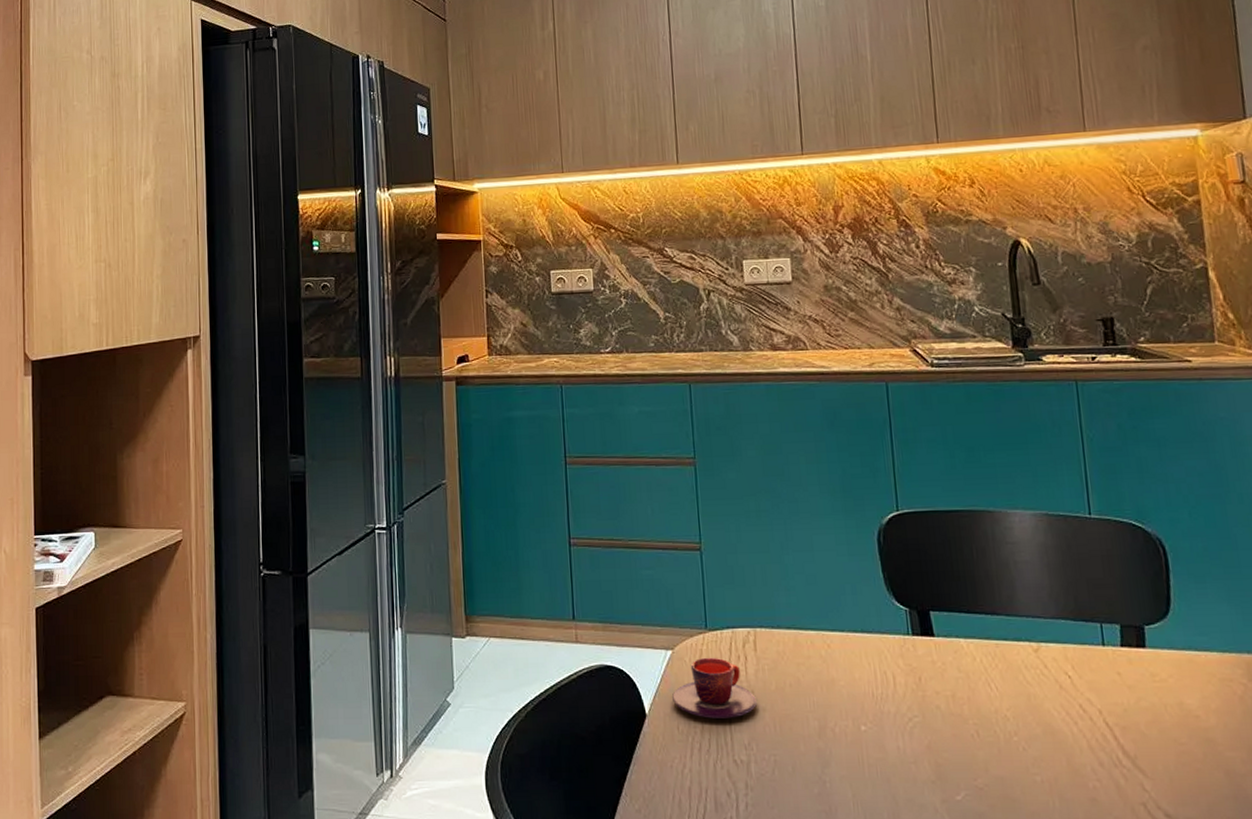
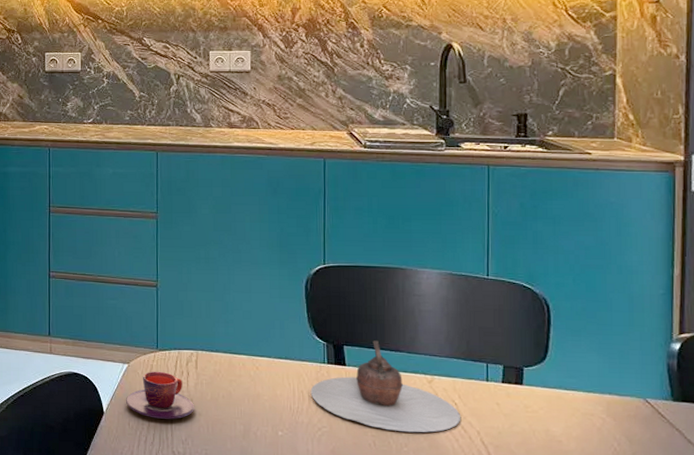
teapot: none [895,602,1077,717] -> present [310,340,460,433]

